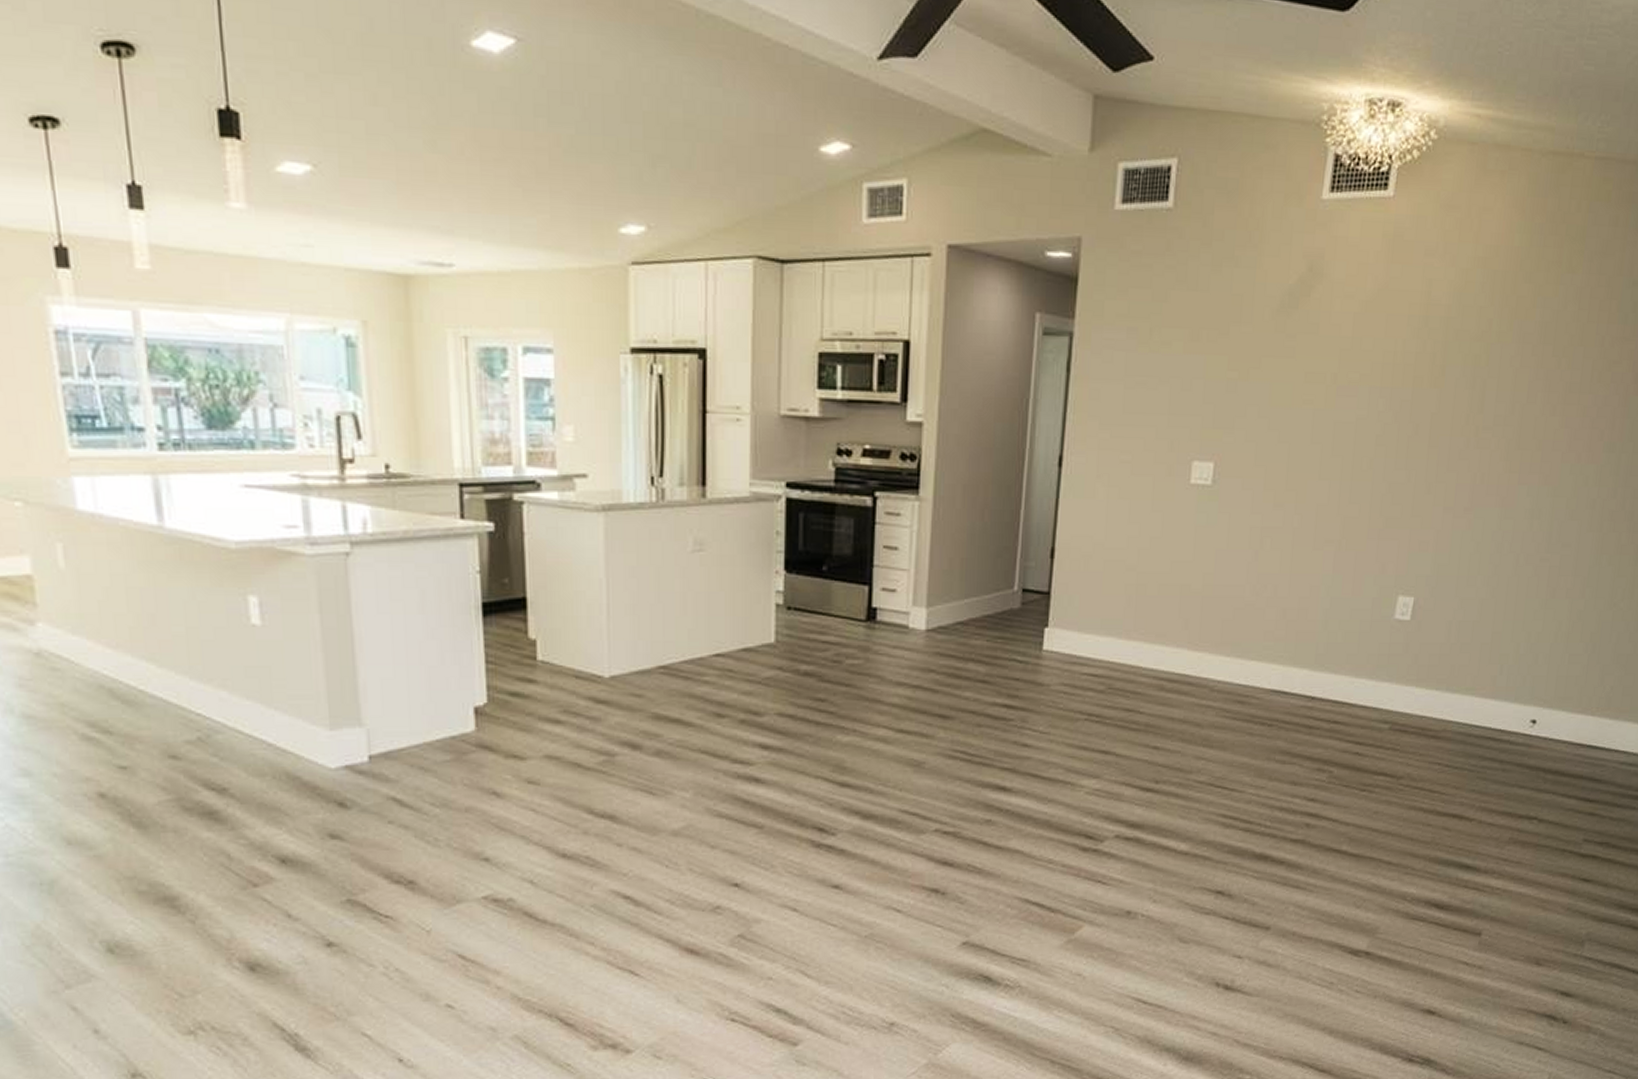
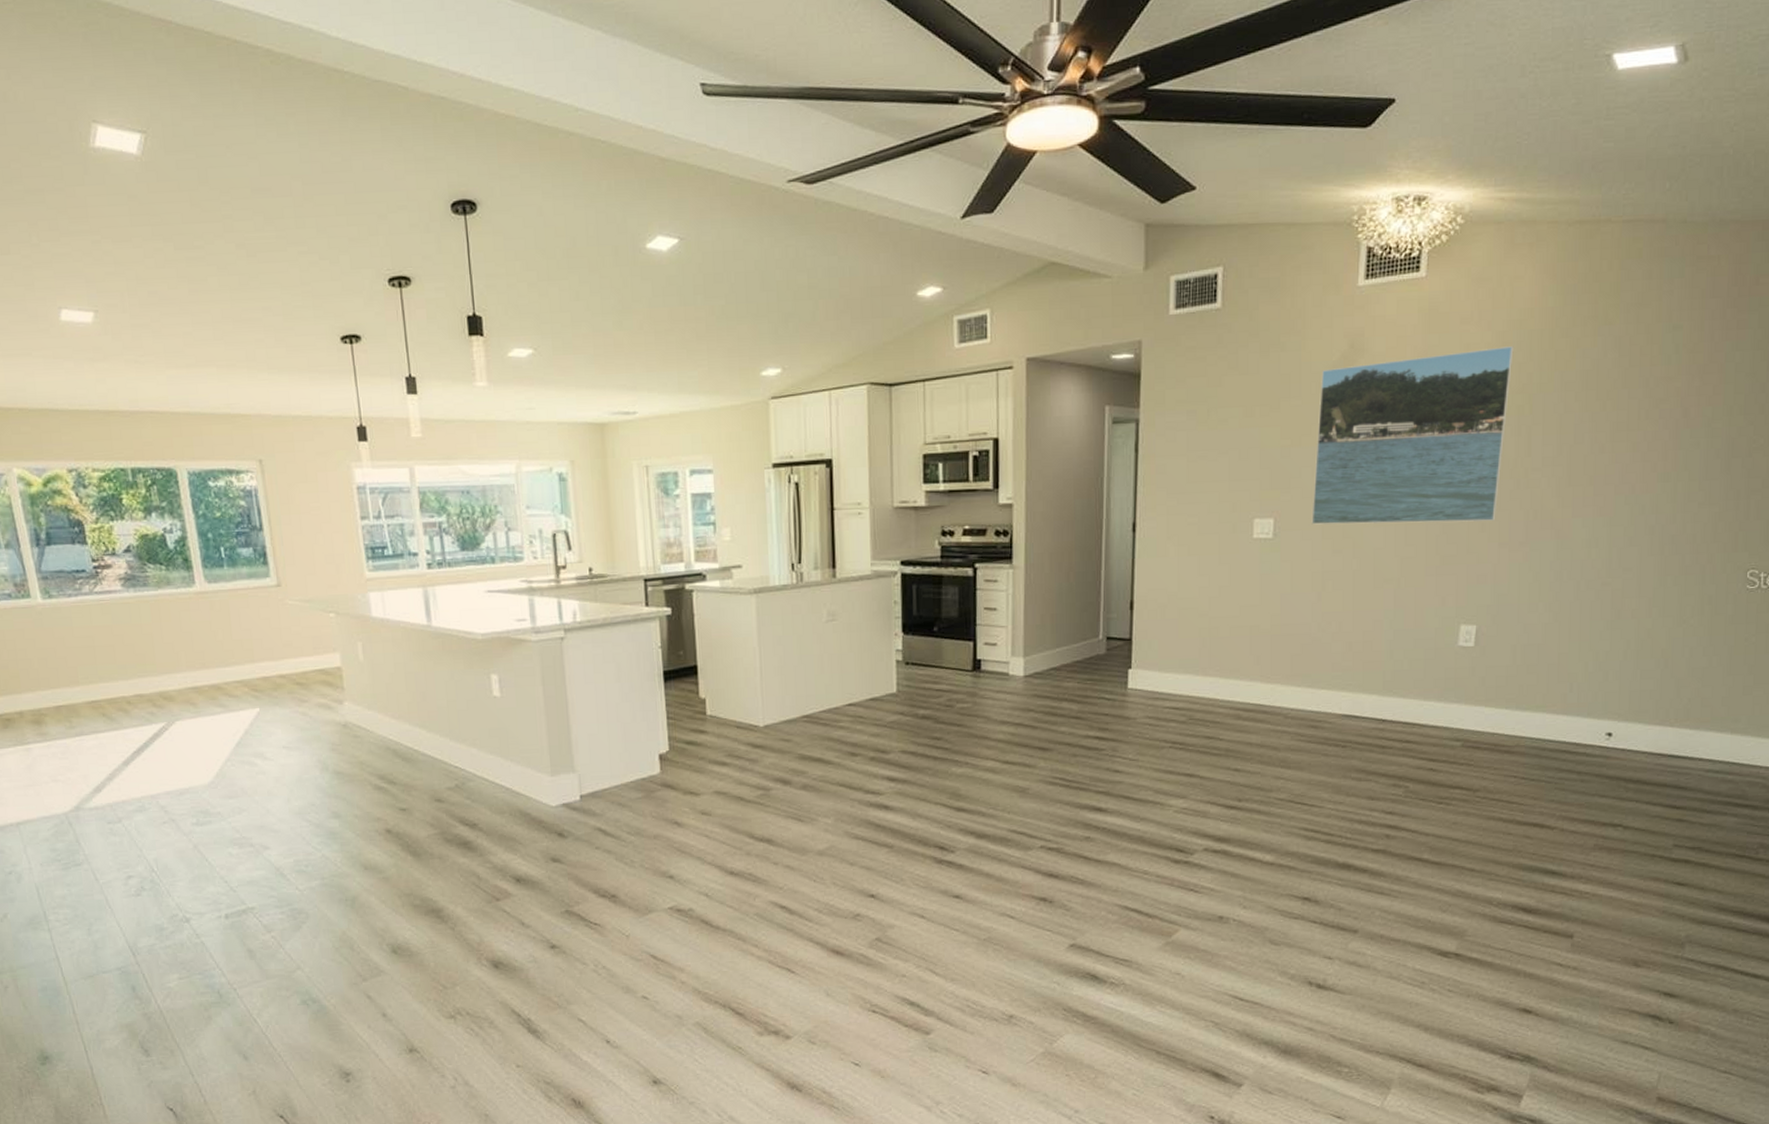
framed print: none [1254,286,1476,482] -> present [1311,346,1514,525]

